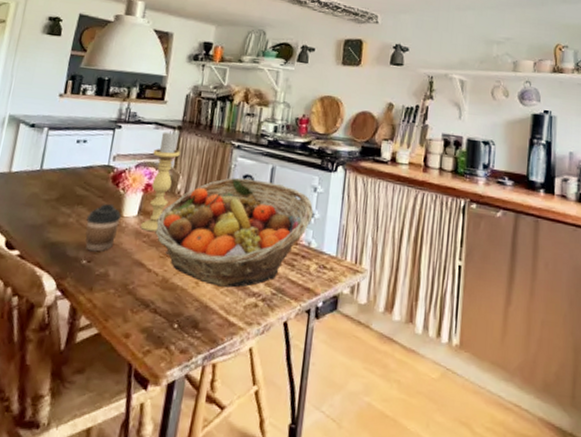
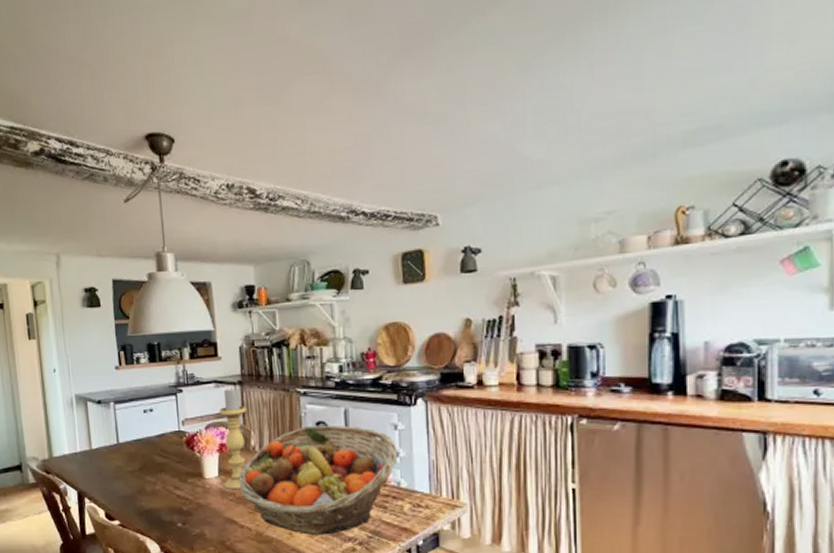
coffee cup: present [85,203,122,252] -> none [172,467,204,514]

